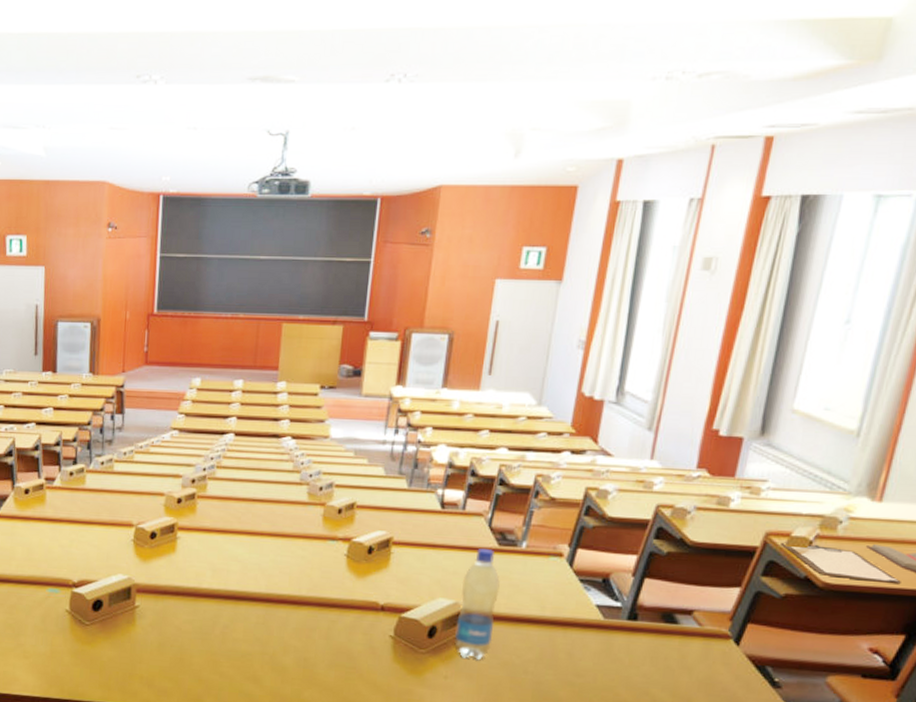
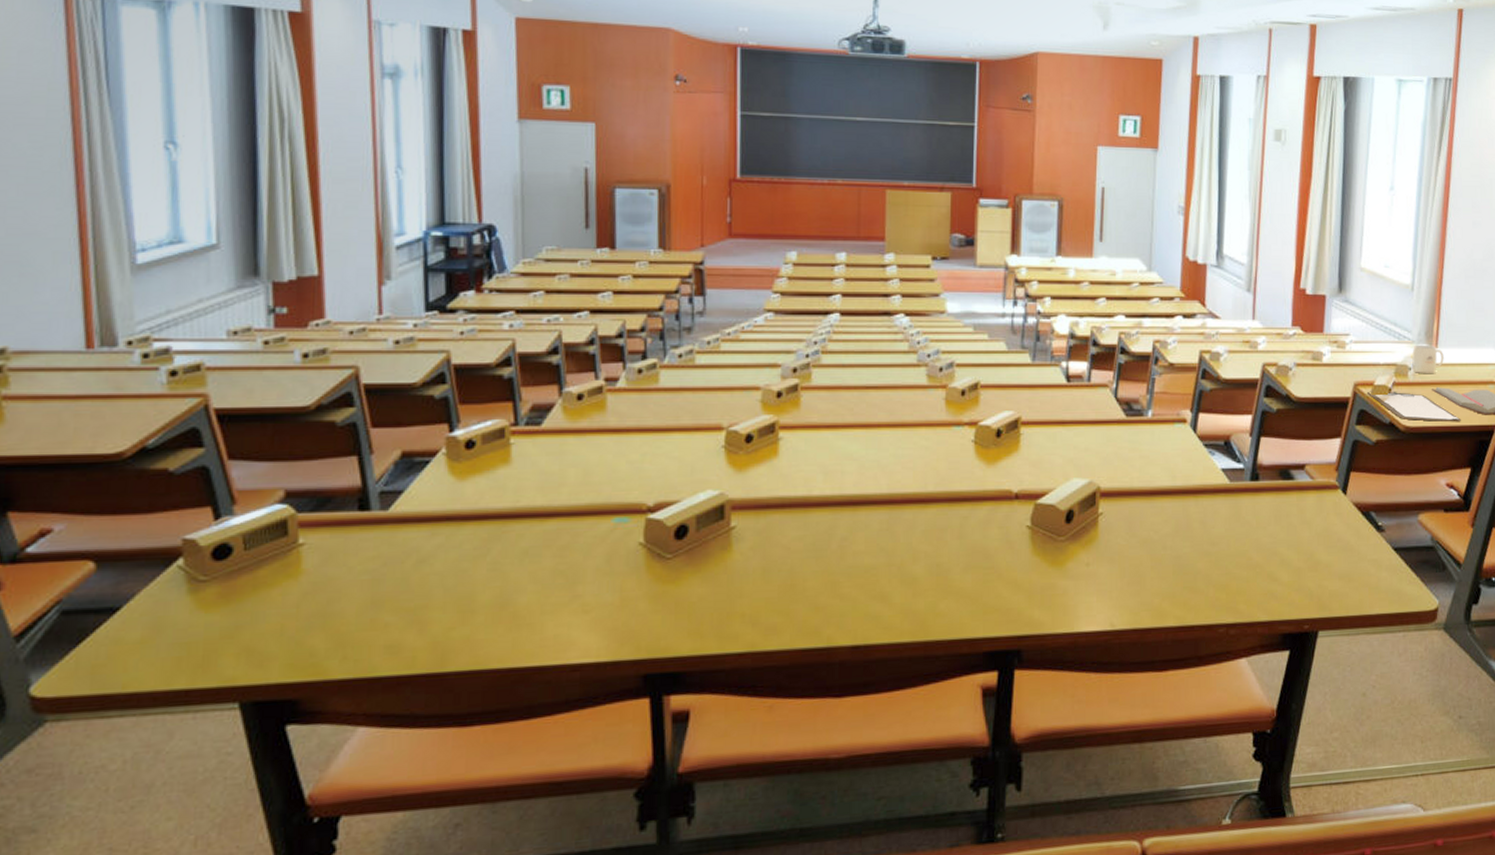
bottle: present [454,549,500,660] -> none [1093,421,1131,541]
mug: none [843,496,889,530] -> present [1412,344,1444,374]

